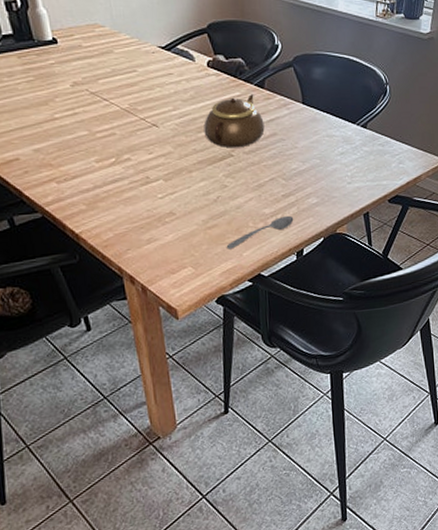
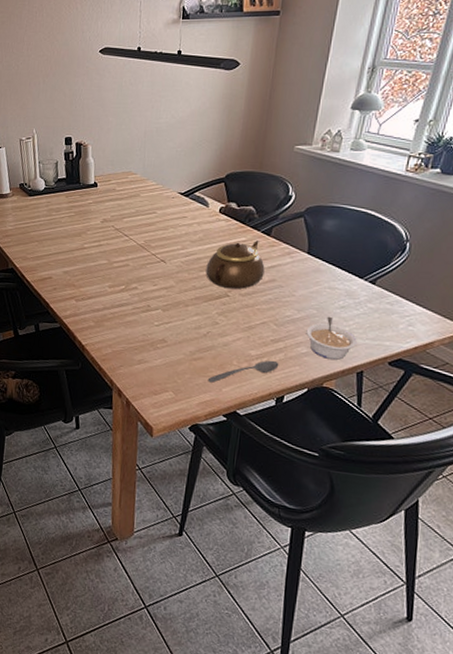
legume: none [313,164,360,206] -> present [306,316,358,360]

